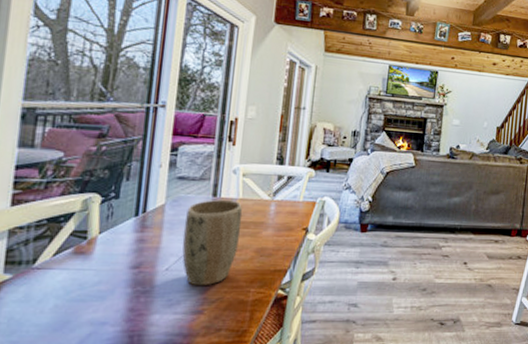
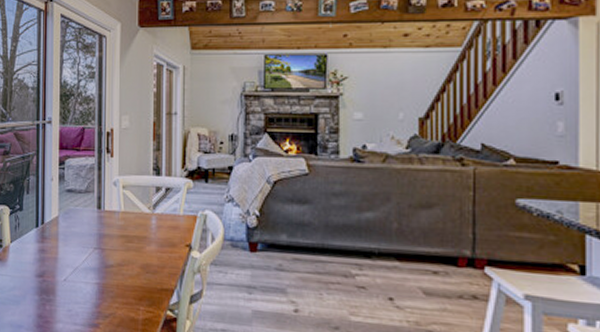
plant pot: present [182,199,243,286] -> none [75,212,126,300]

